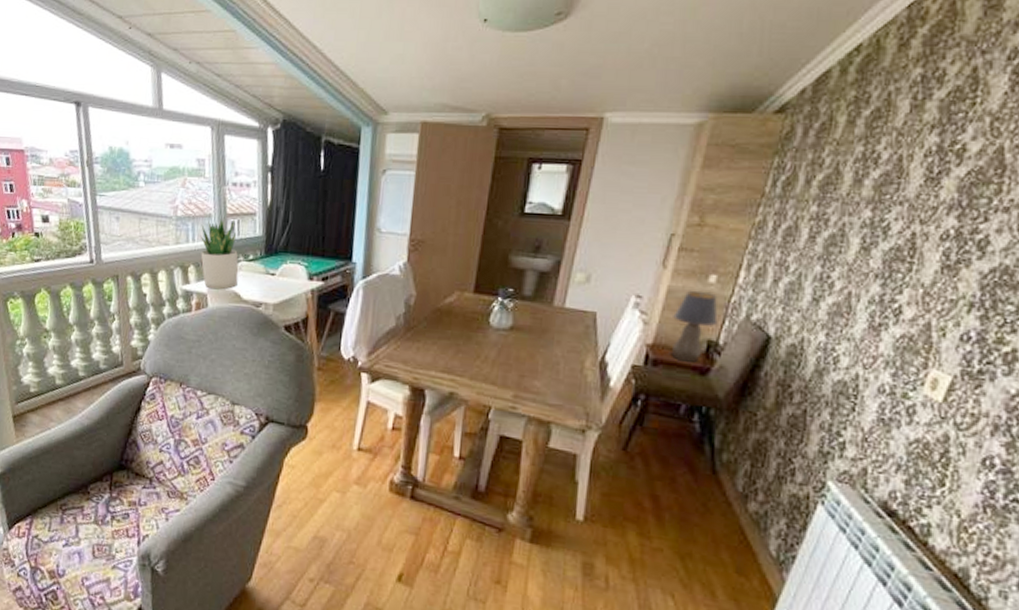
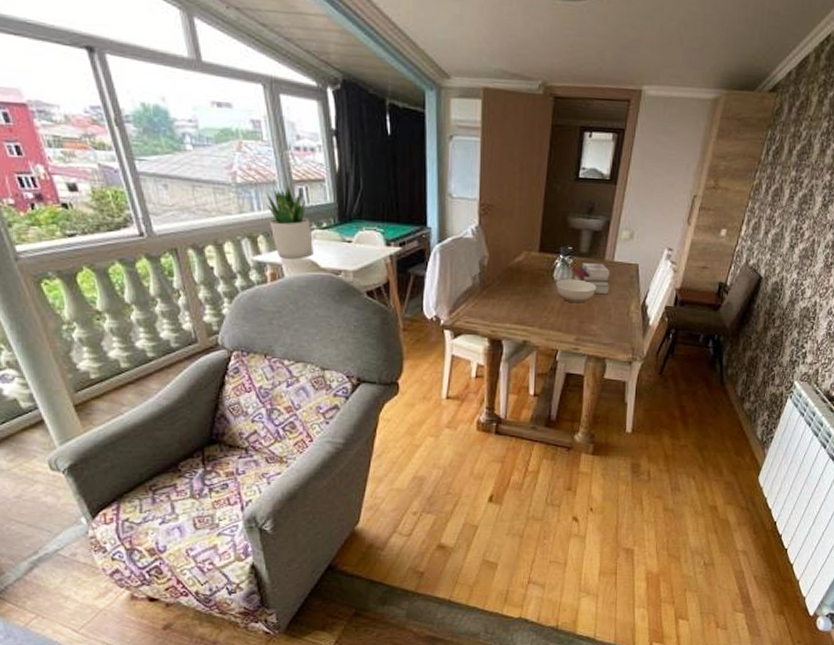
bowl: none [491,324,543,354] -> present [555,279,597,304]
books: none [512,307,560,346] -> present [572,263,610,295]
table lamp: present [668,291,718,364] -> none [692,243,727,302]

